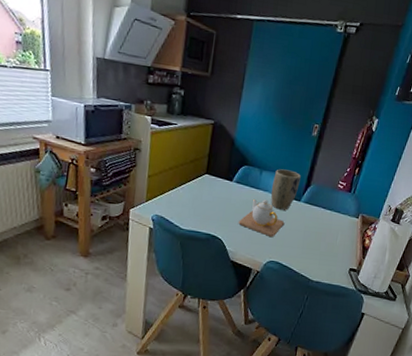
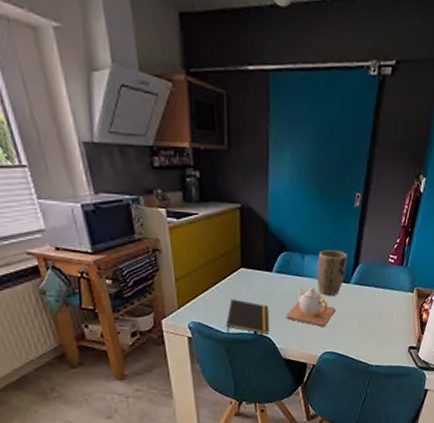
notepad: none [184,200,224,236] -> present [226,299,270,335]

